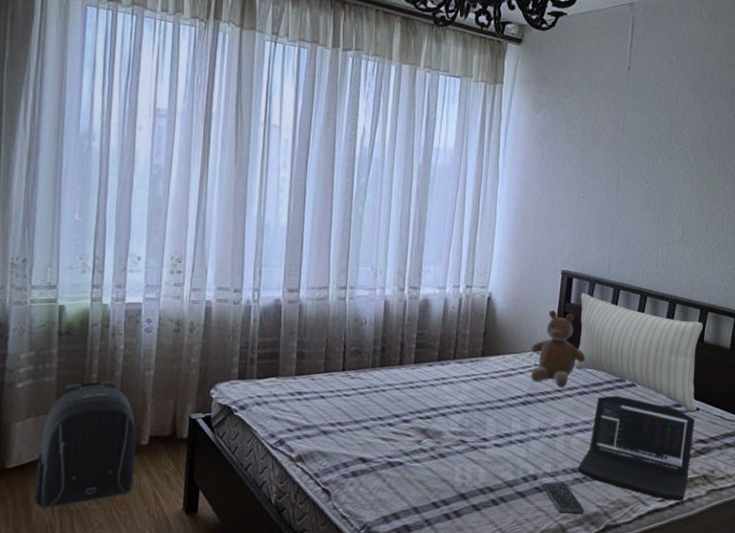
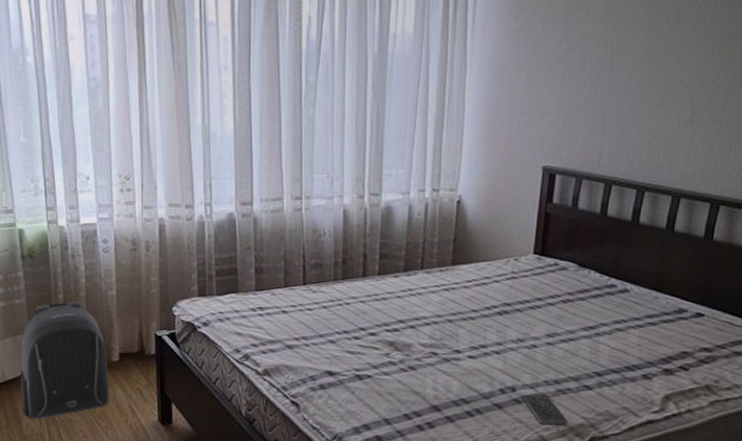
stuffed bear: present [531,311,586,387] -> none [508,212,570,295]
pillow: present [574,292,704,411] -> none [557,190,714,318]
laptop: present [577,395,696,502] -> none [560,302,699,413]

